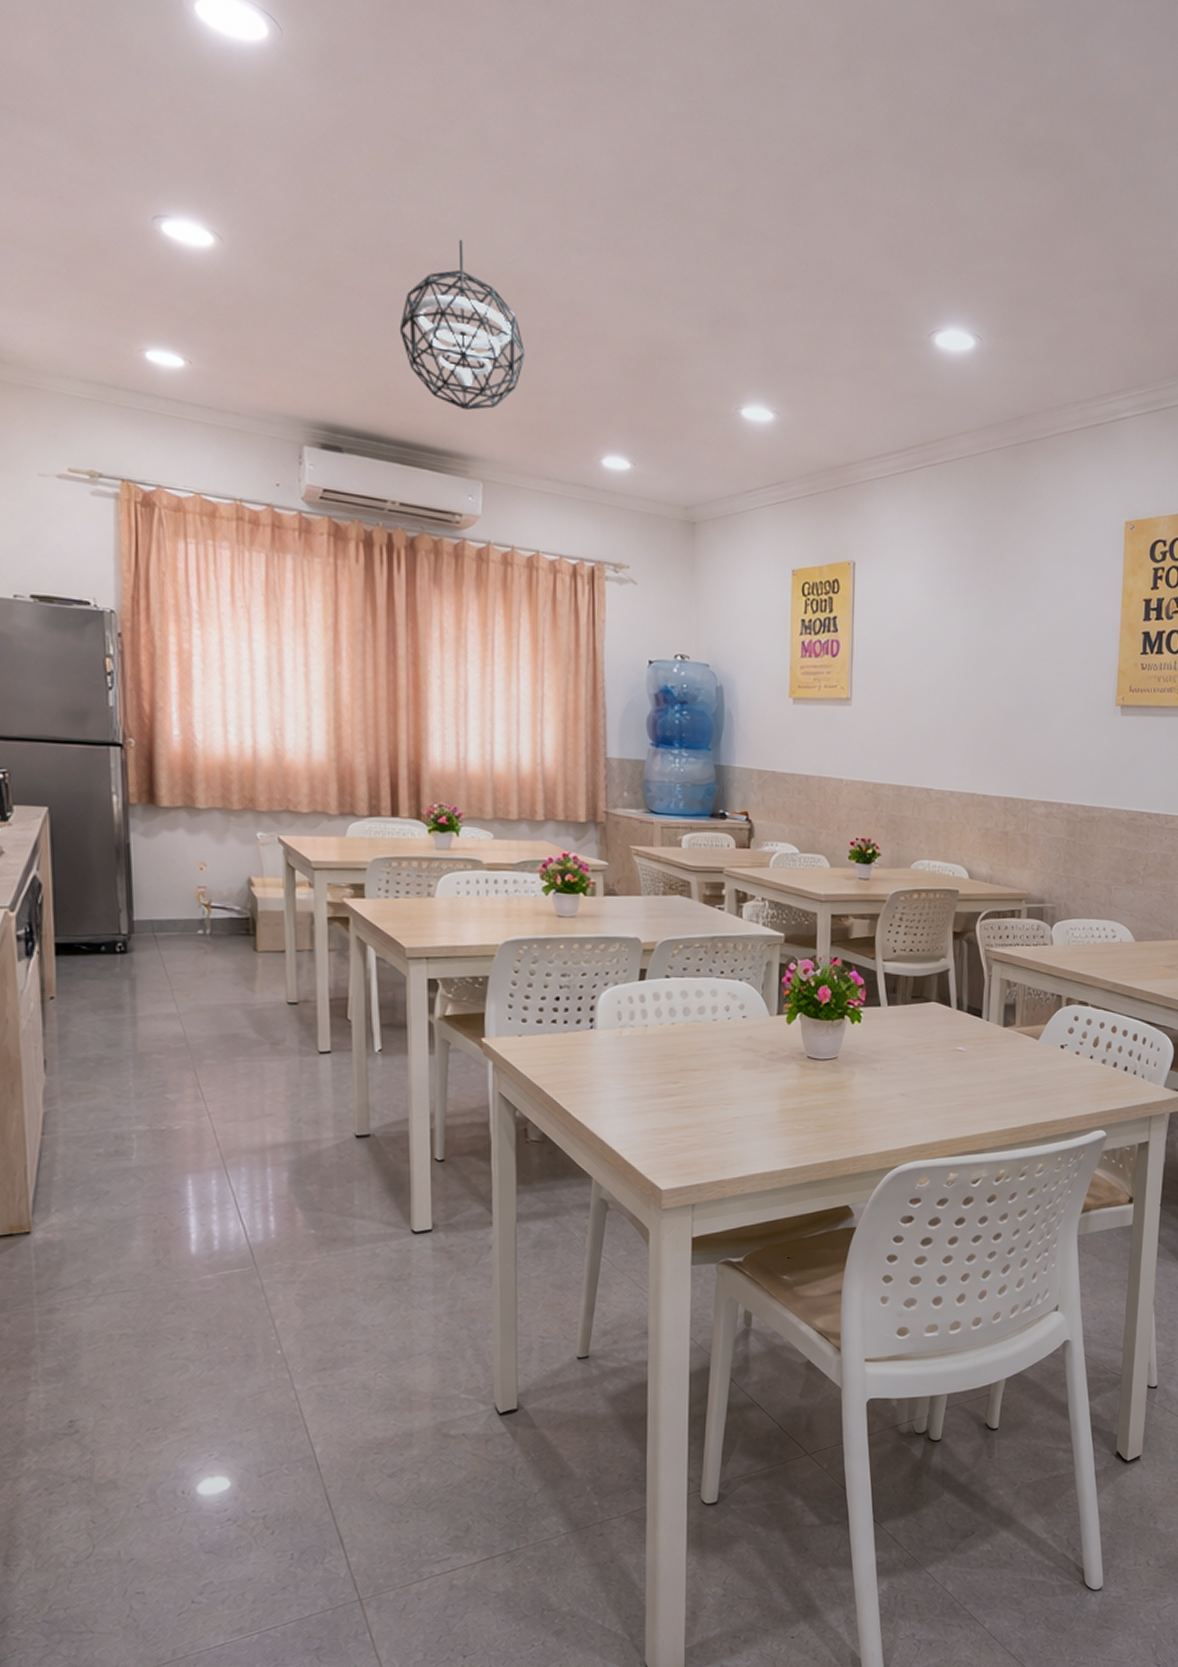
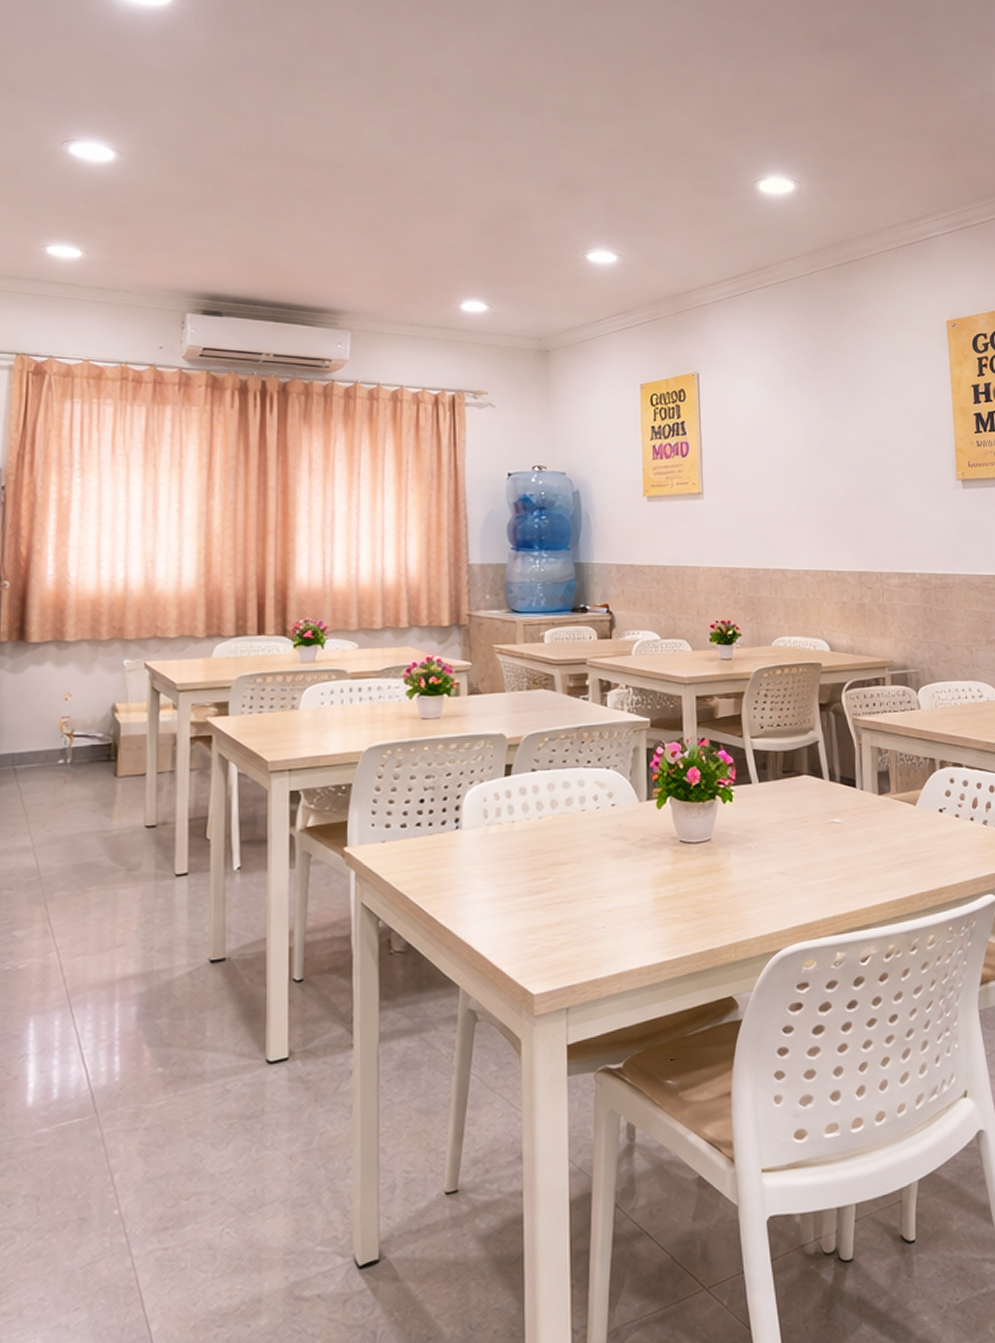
pendant light: present [399,239,524,411] -> none [277,139,390,274]

